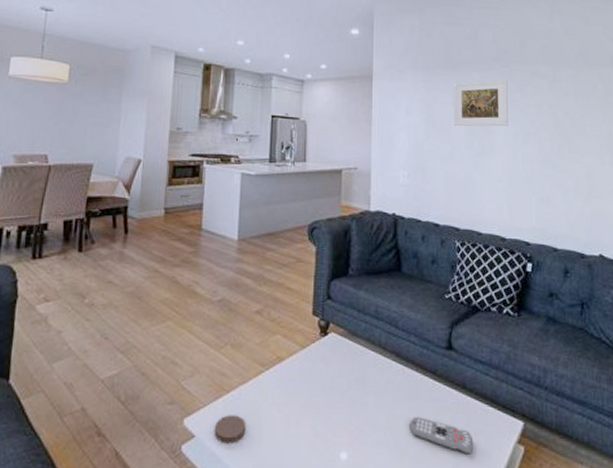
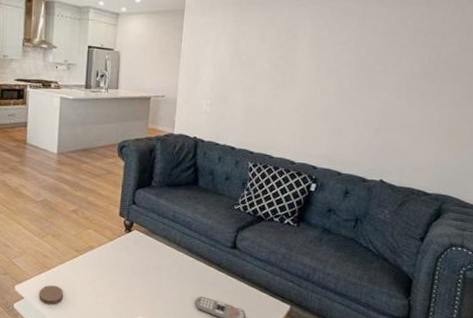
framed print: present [453,79,508,127] -> none [258,16,317,62]

